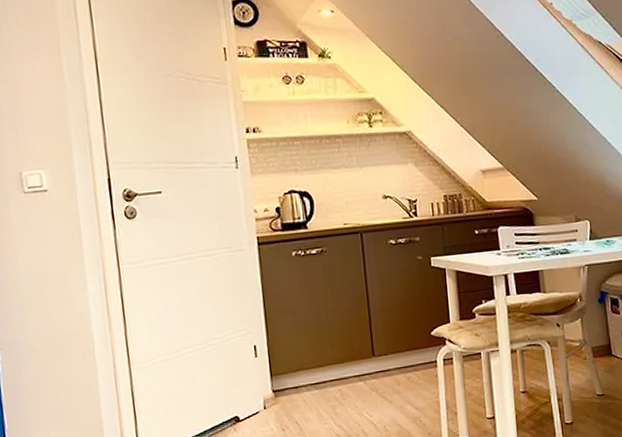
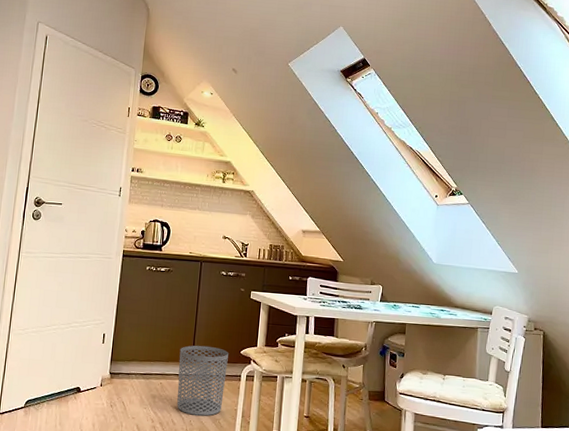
waste bin: none [355,333,420,420] -> present [177,345,229,416]

